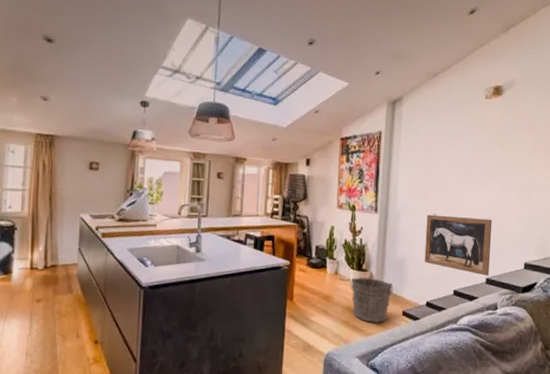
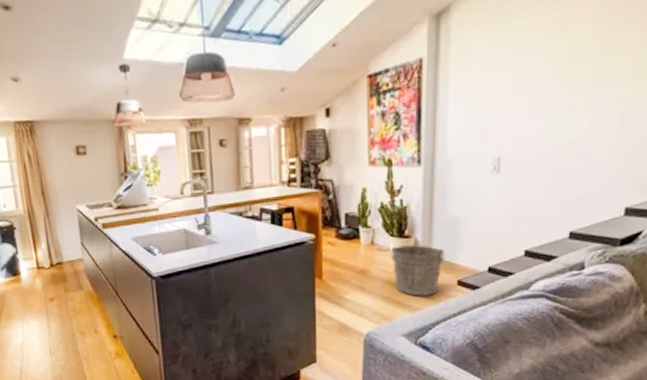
wall art: present [424,214,493,276] -> none [485,155,580,229]

